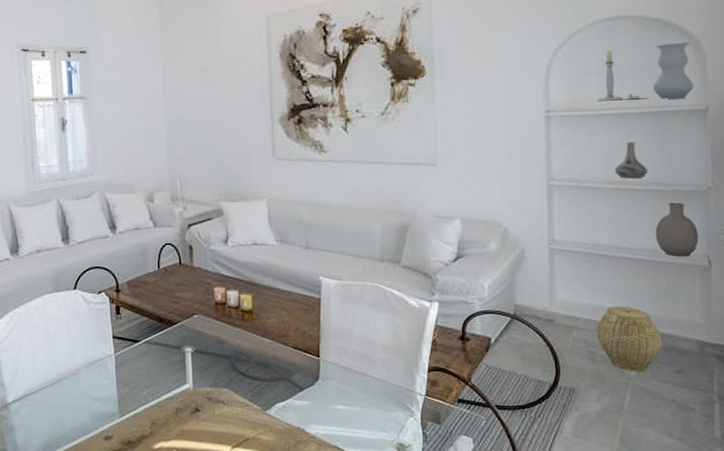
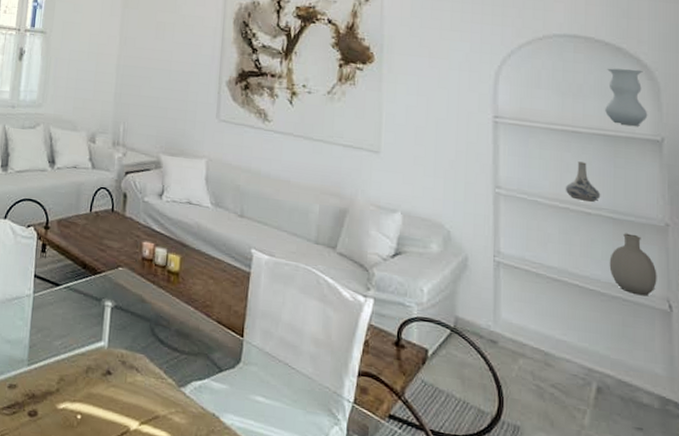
woven basket: present [596,306,662,371] -> none [544,337,618,421]
candlestick: present [597,51,648,102] -> none [547,66,600,122]

